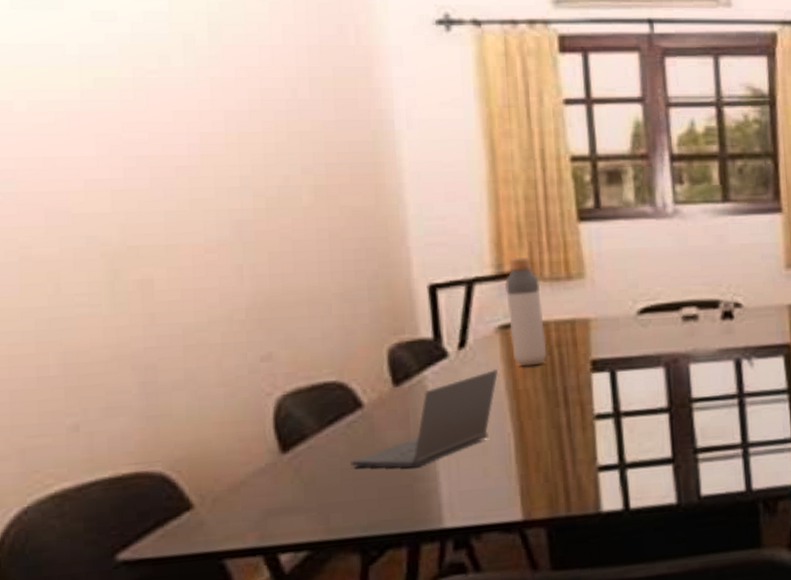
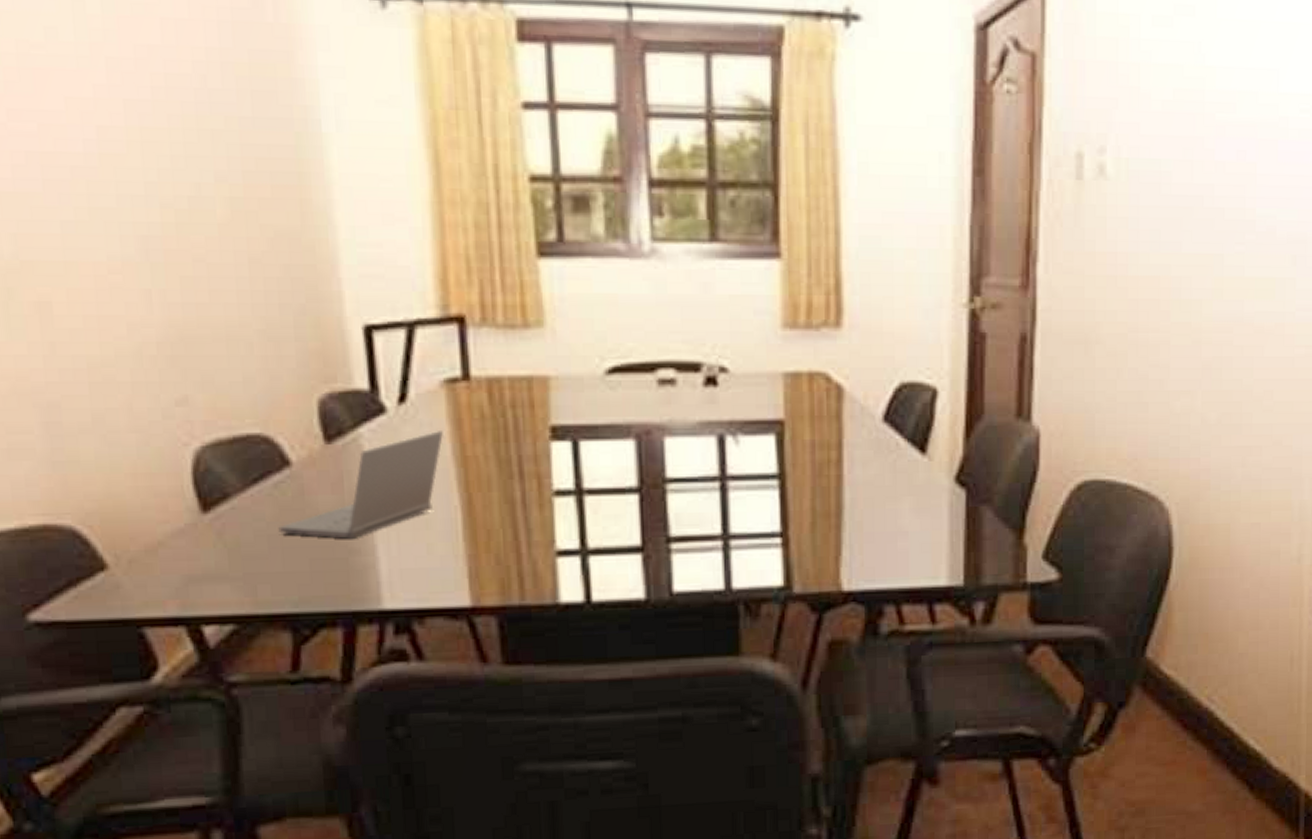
bottle: present [505,257,547,367] -> none [452,296,499,429]

